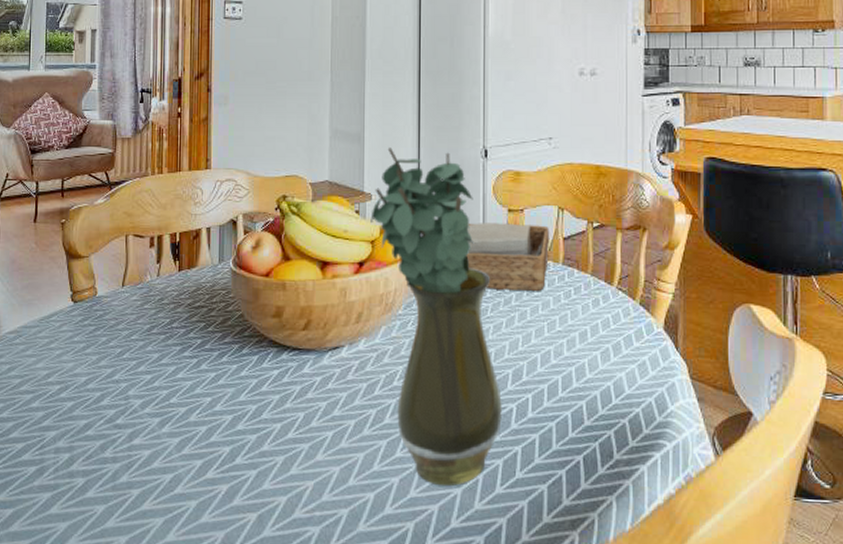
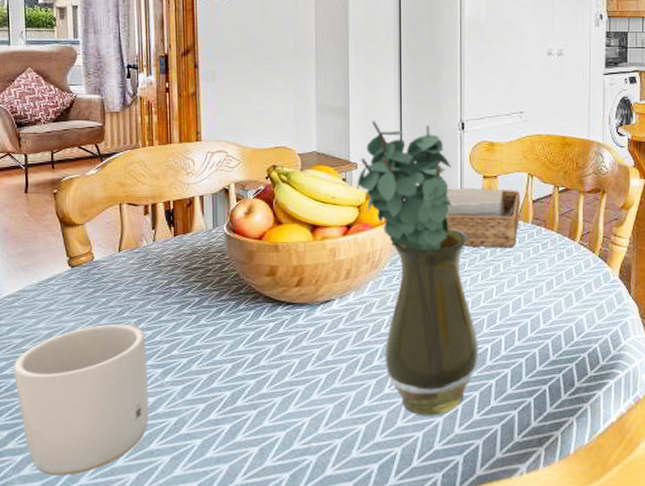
mug: none [10,366,145,535] -> present [13,323,149,475]

